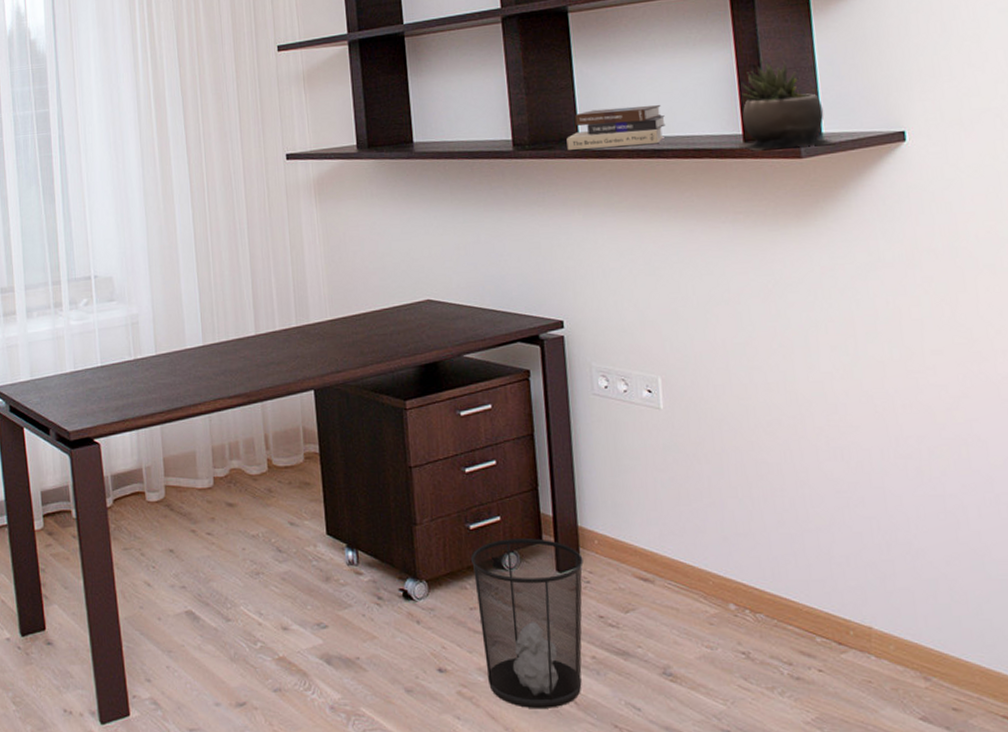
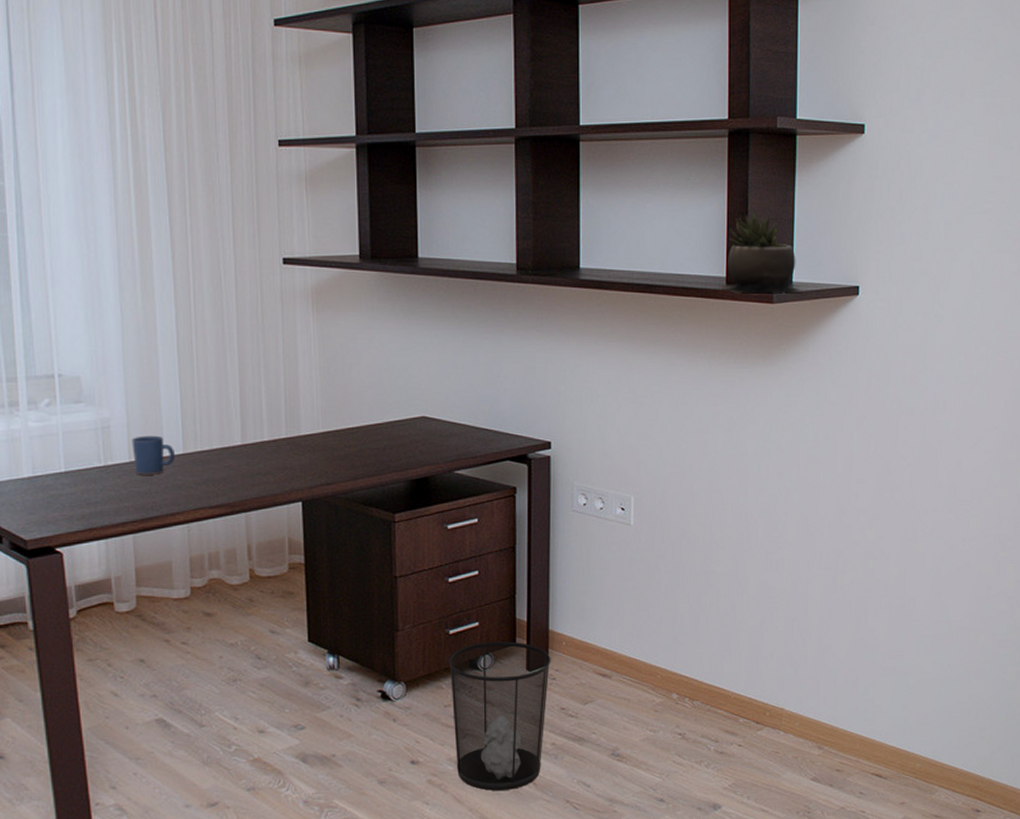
mug: none [157,329,196,368] -> present [131,435,176,475]
books: present [566,105,666,151] -> none [568,241,660,280]

